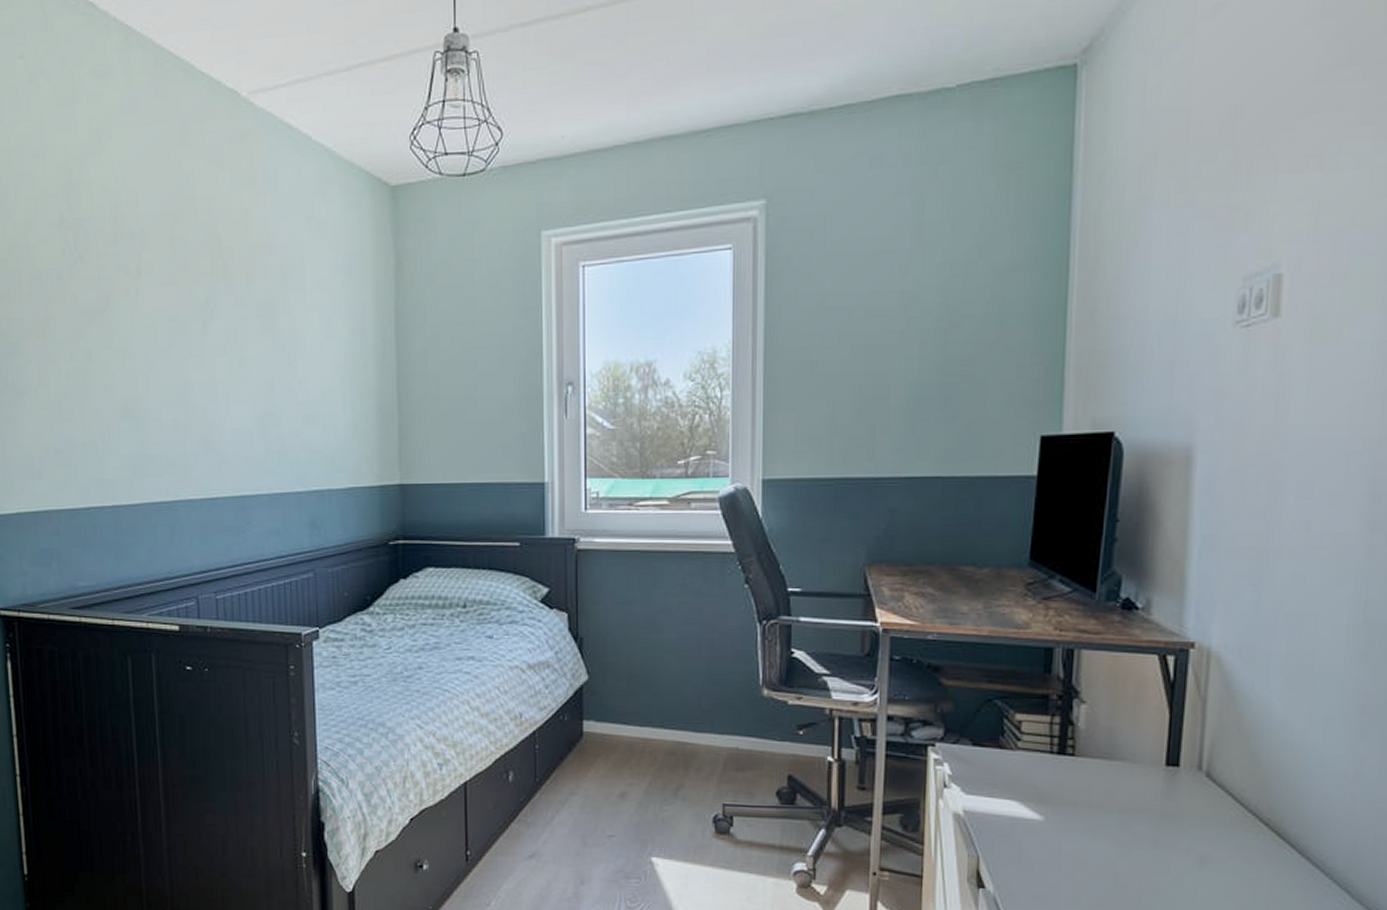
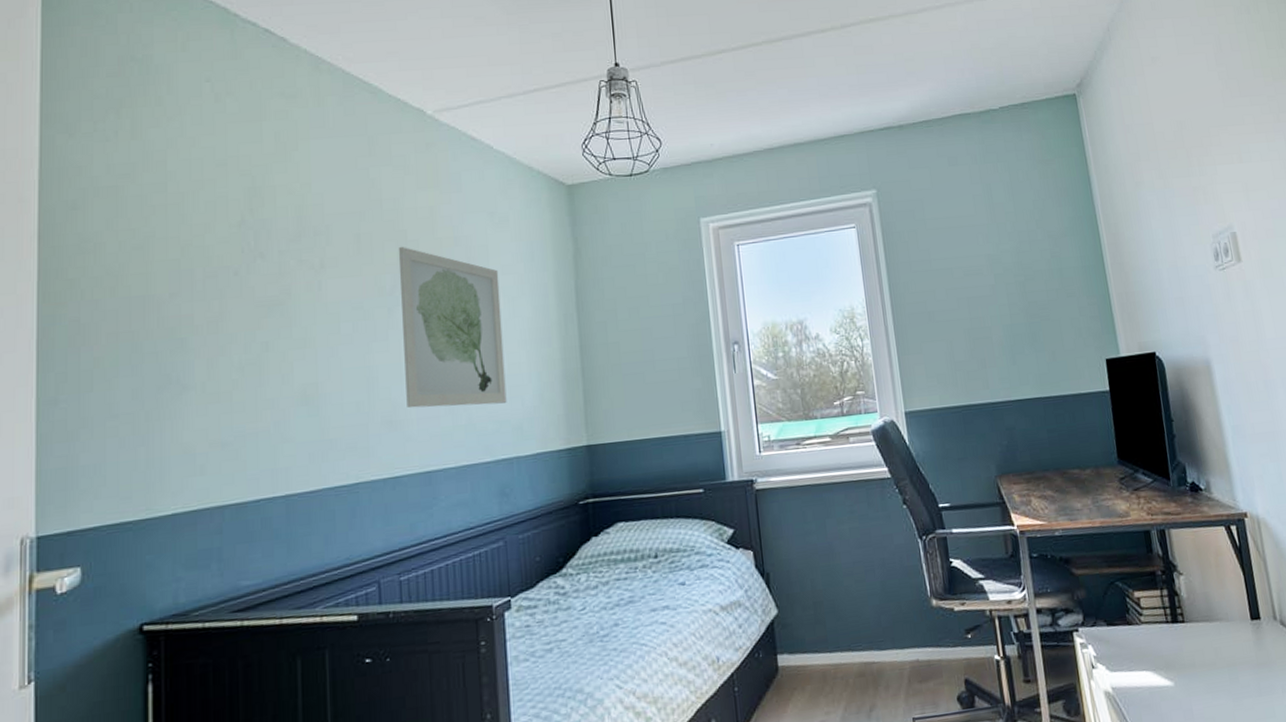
wall art: none [212,253,320,433] -> present [398,246,507,409]

